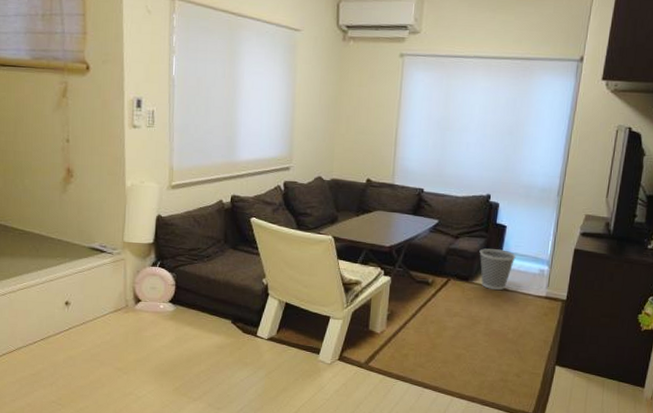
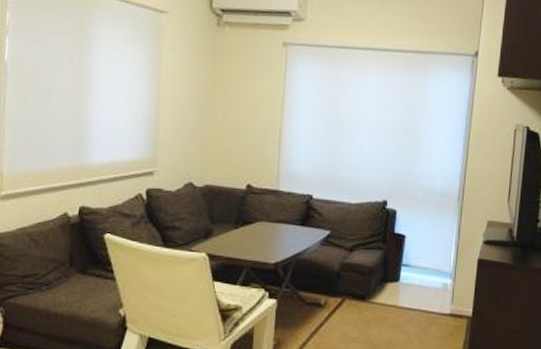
wastebasket: present [479,248,516,290] -> none [377,262,417,309]

